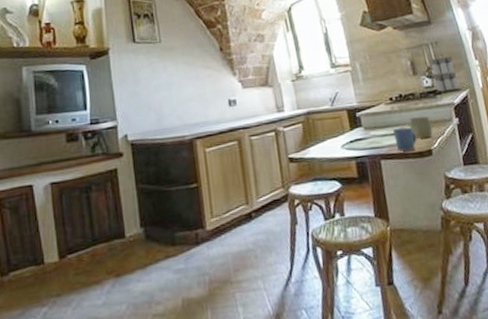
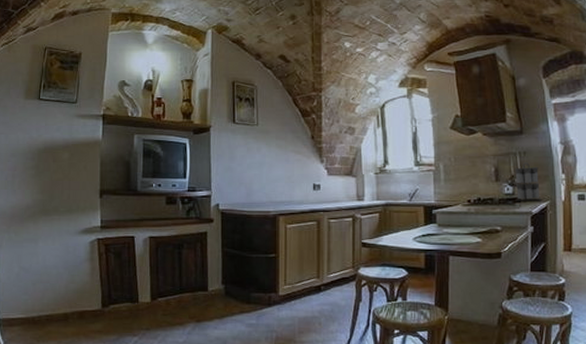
mug: present [393,127,417,152] -> none [466,230,487,251]
mug: present [408,116,433,139] -> none [482,220,505,241]

